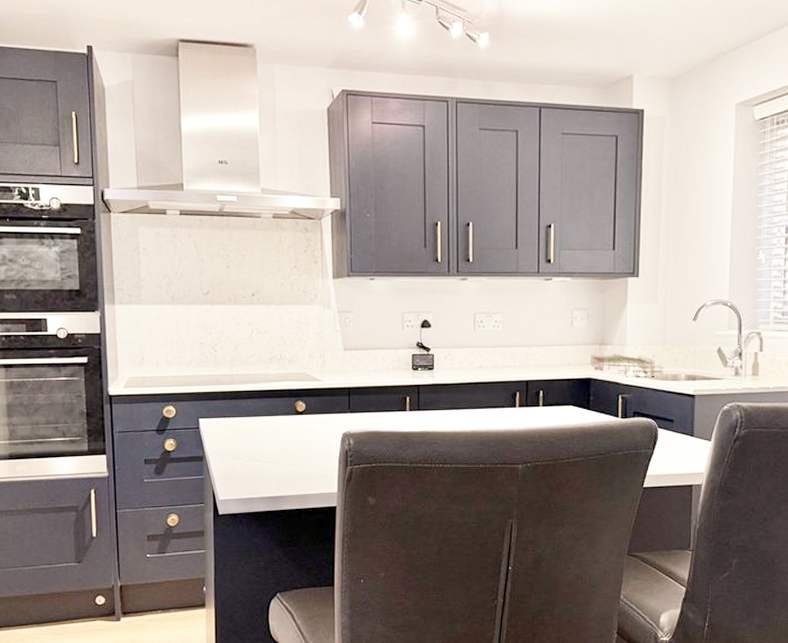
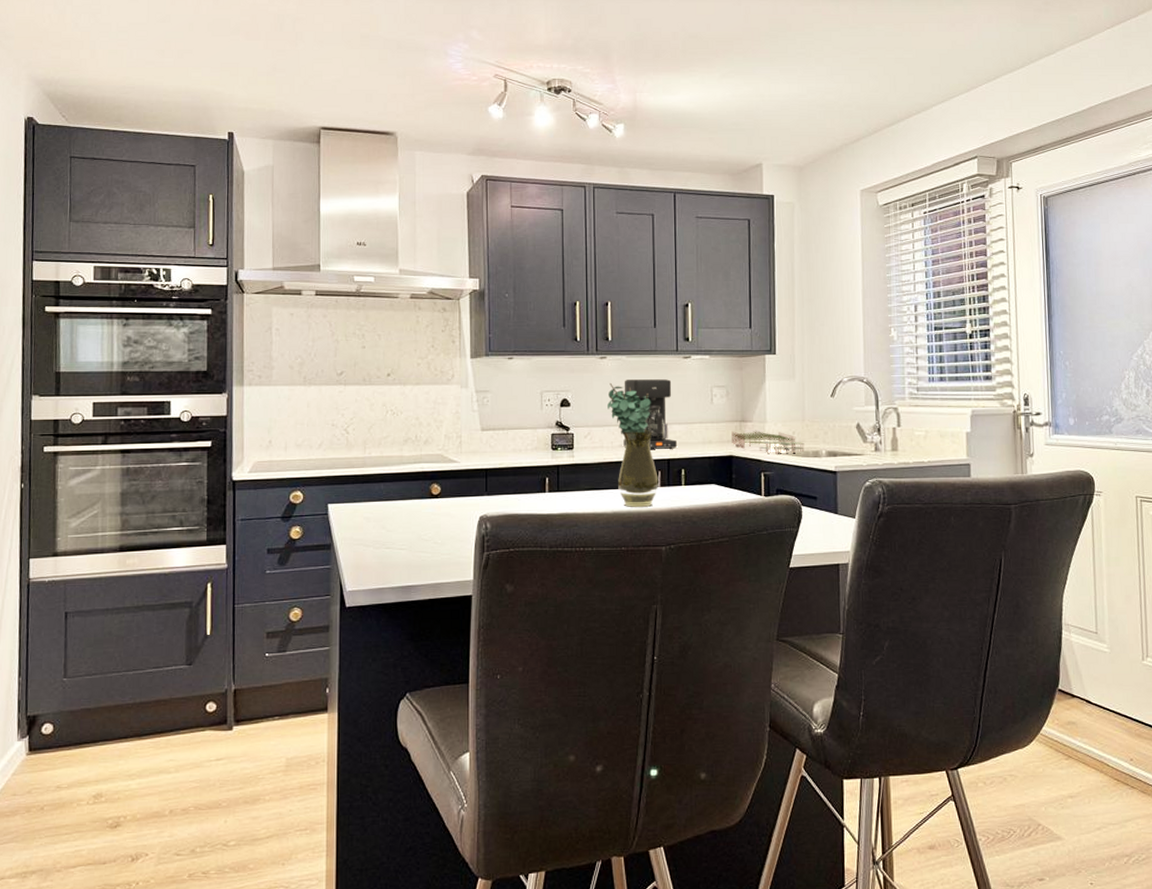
vase: none [468,304,517,426] -> present [607,382,659,507]
coffee maker: none [483,301,537,371] -> present [623,379,678,449]

